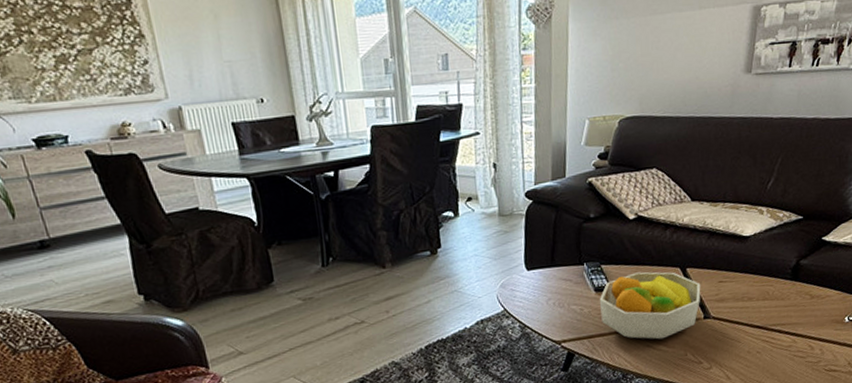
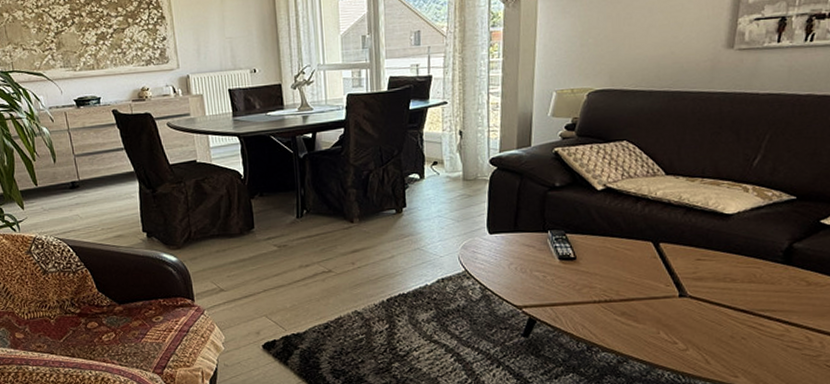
fruit bowl: present [599,271,701,340] -> none [563,243,676,314]

